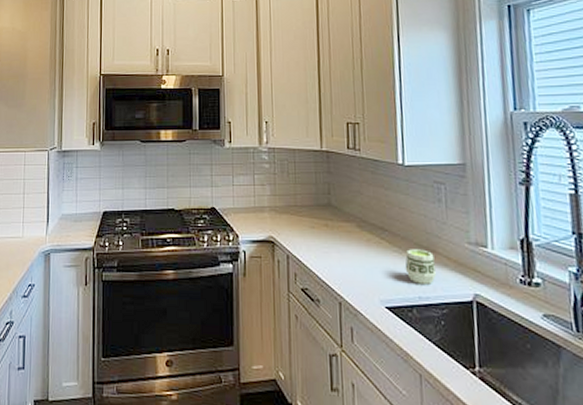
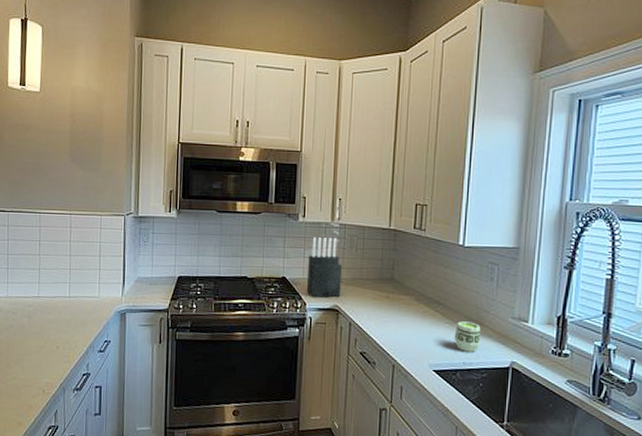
knife block: none [237,162,275,229] -> present [306,237,342,298]

